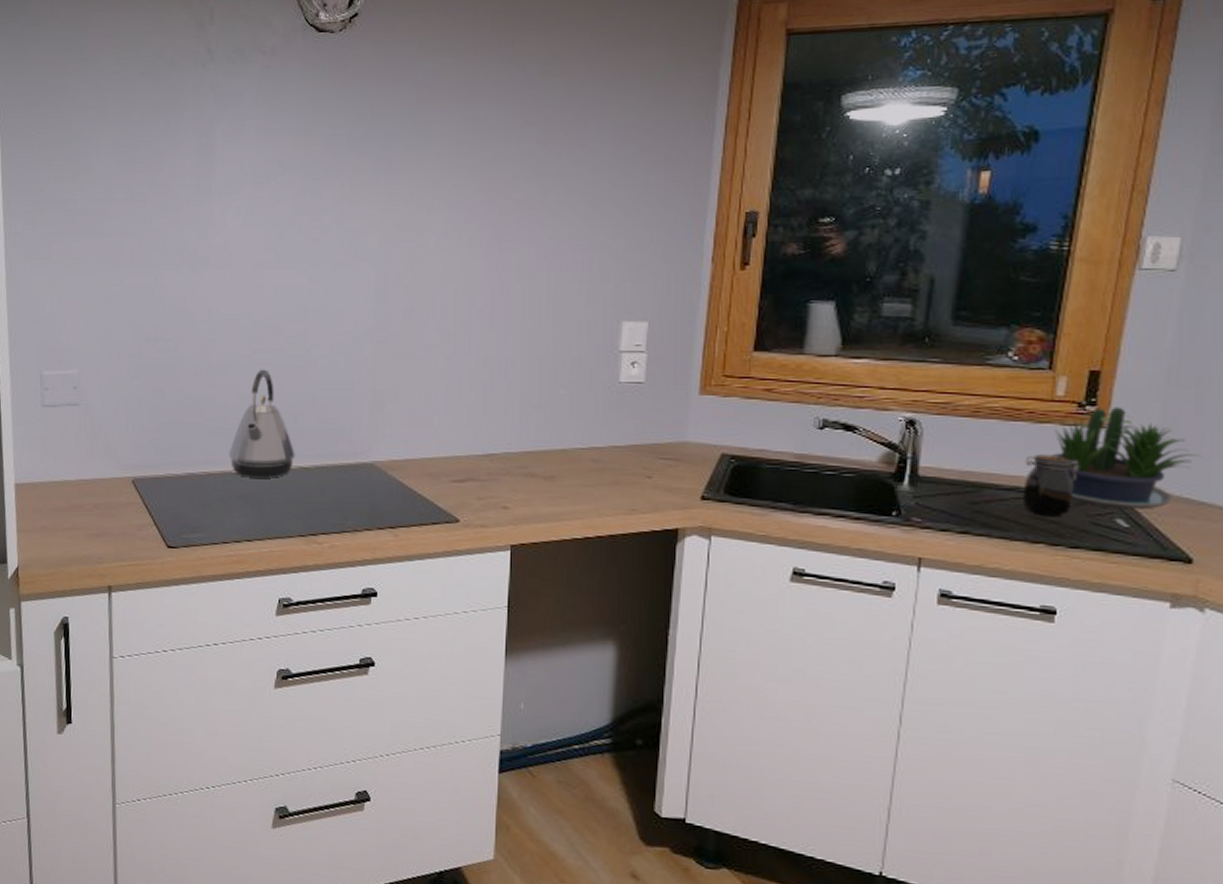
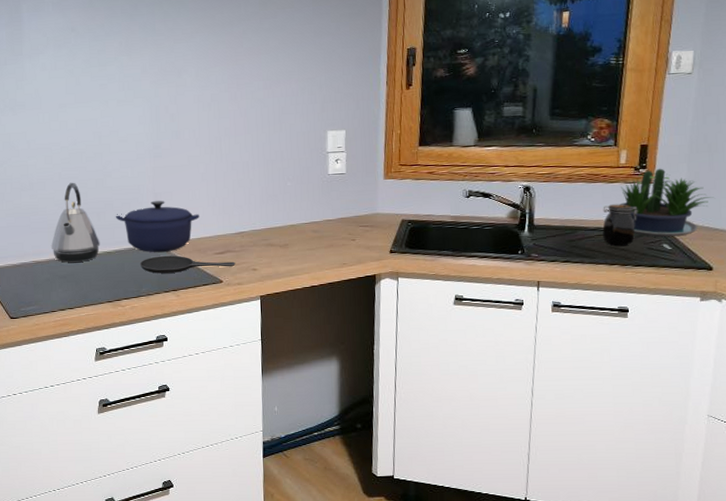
cooking pot: none [318,401,434,474] -> present [115,200,199,253]
frying pan: none [346,478,479,503] -> present [139,255,235,274]

